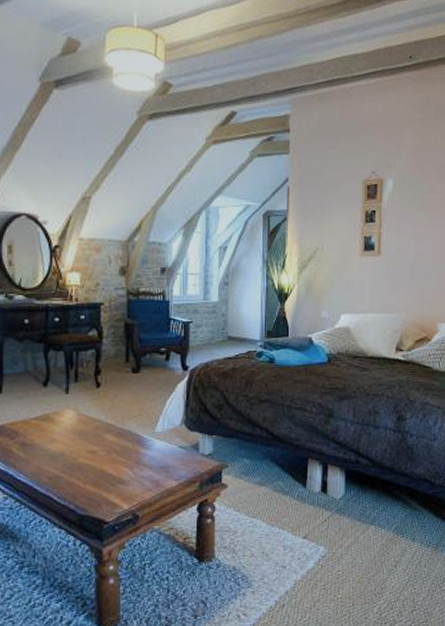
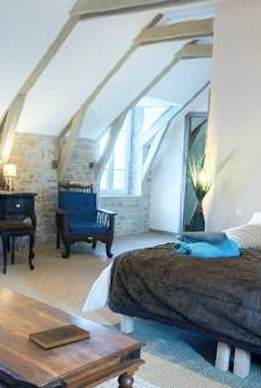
book: none [94,446,165,477] -> present [28,324,91,349]

